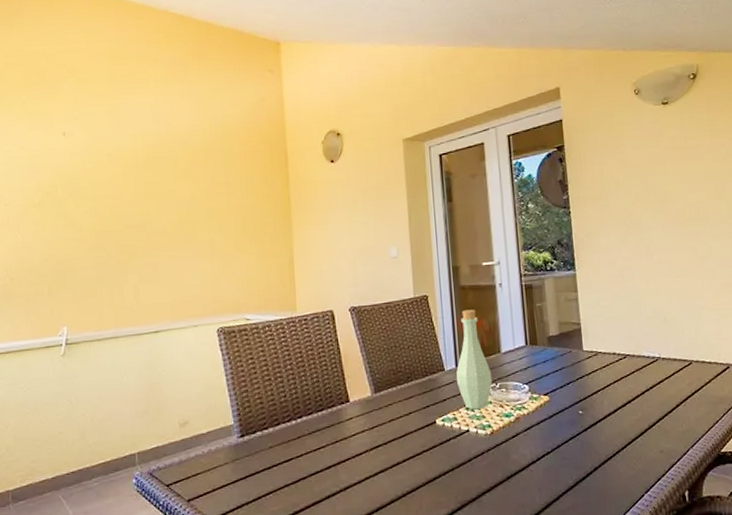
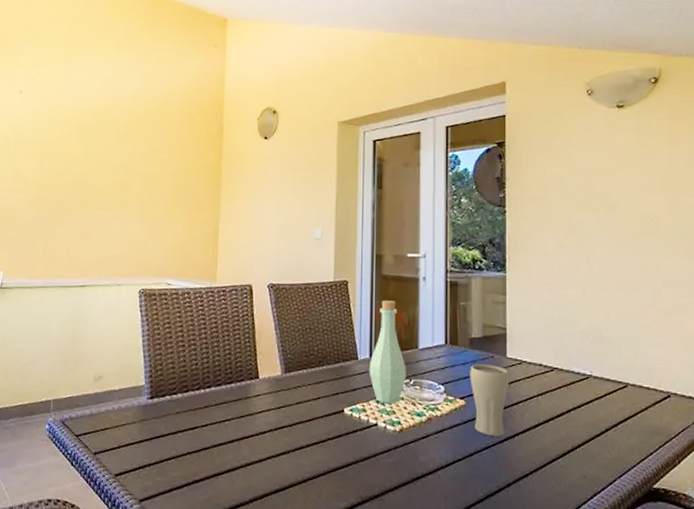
drinking glass: none [550,359,588,426] -> present [470,364,509,436]

